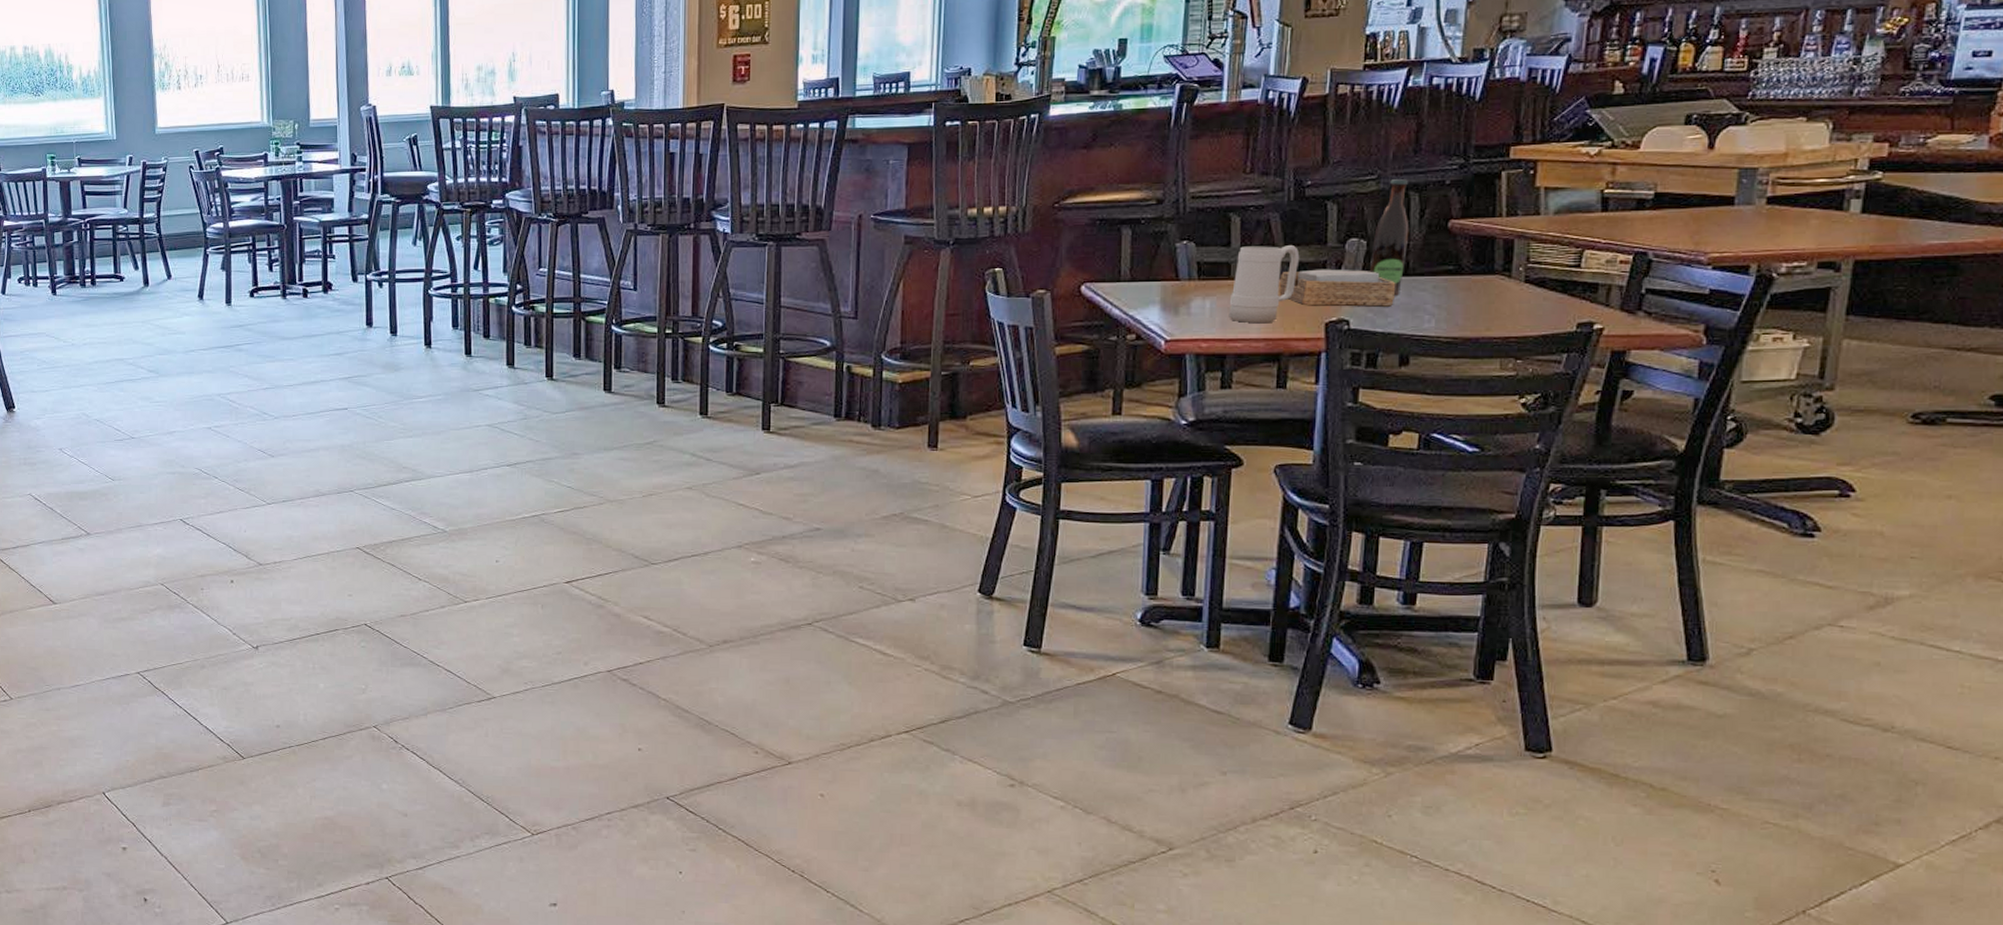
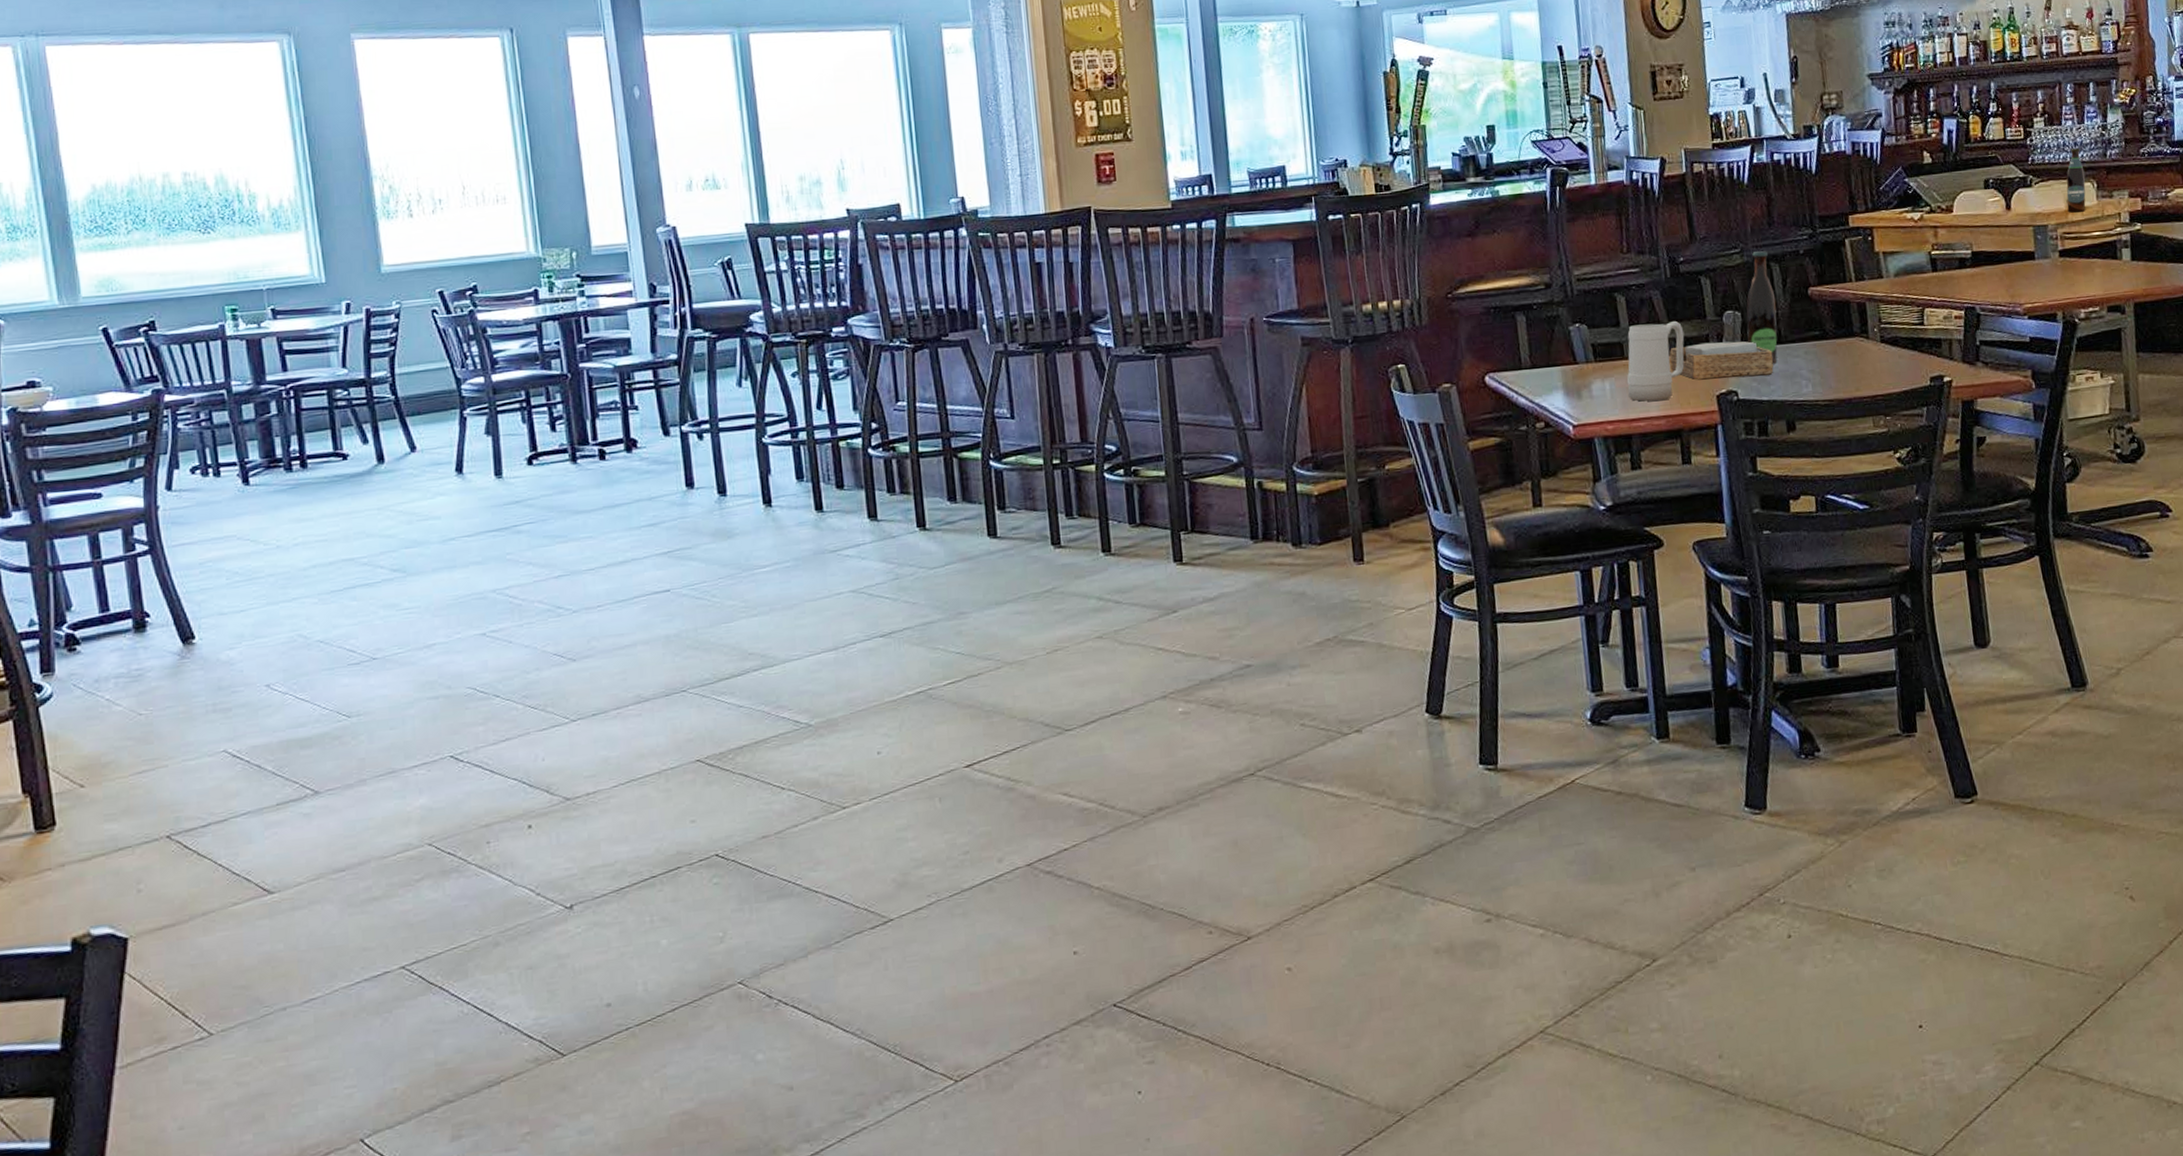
bottle: none [1788,84,1820,157] -> present [2066,148,2086,214]

